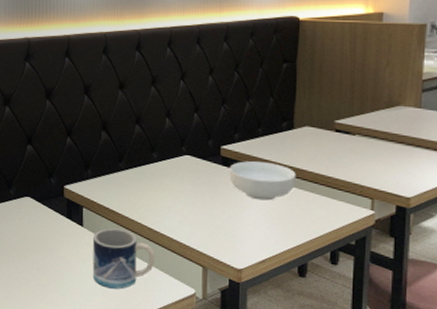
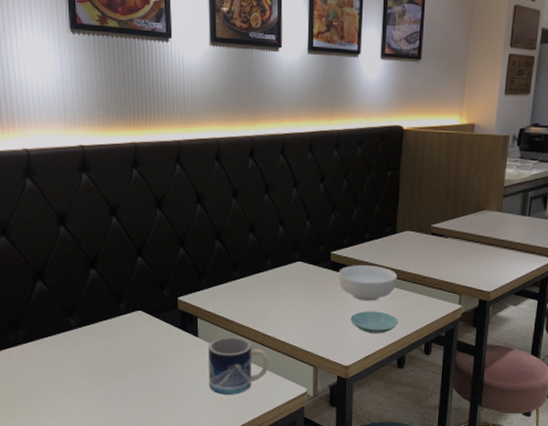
saucer: none [243,210,299,237] -> present [350,311,399,334]

